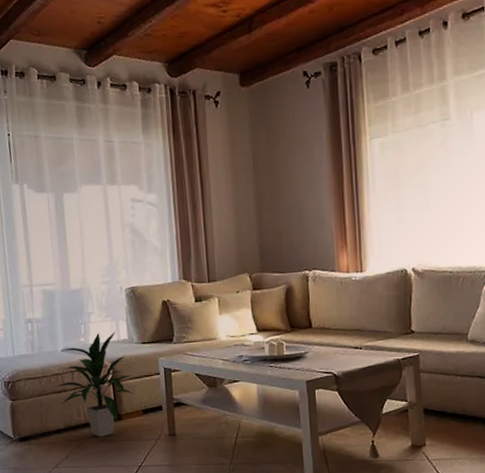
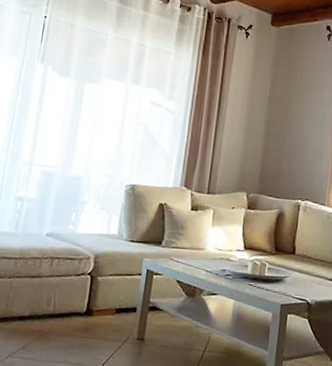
indoor plant: present [56,331,134,437] -> none [31,222,114,331]

